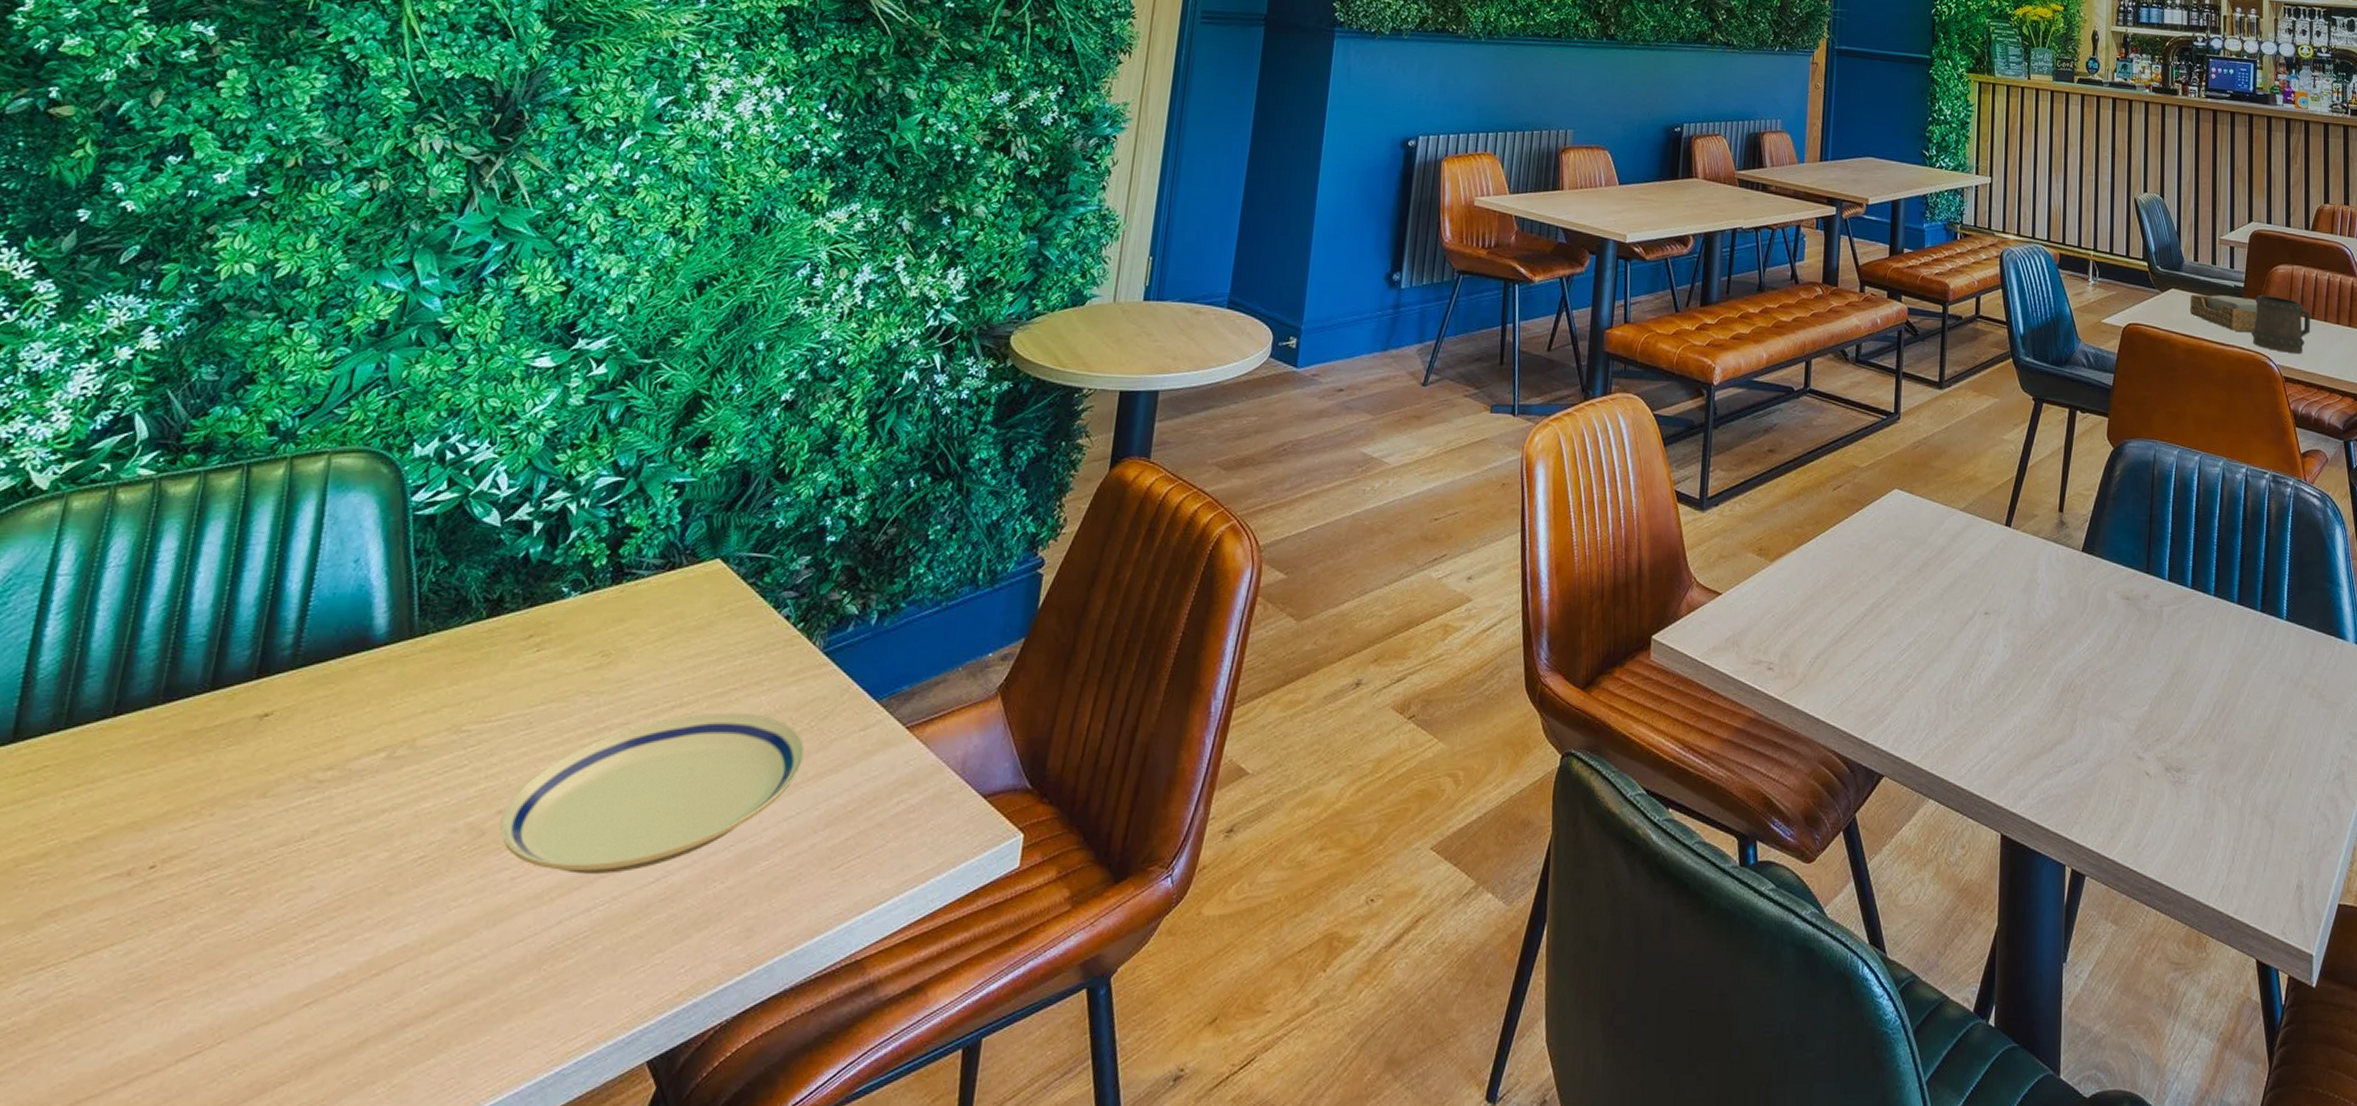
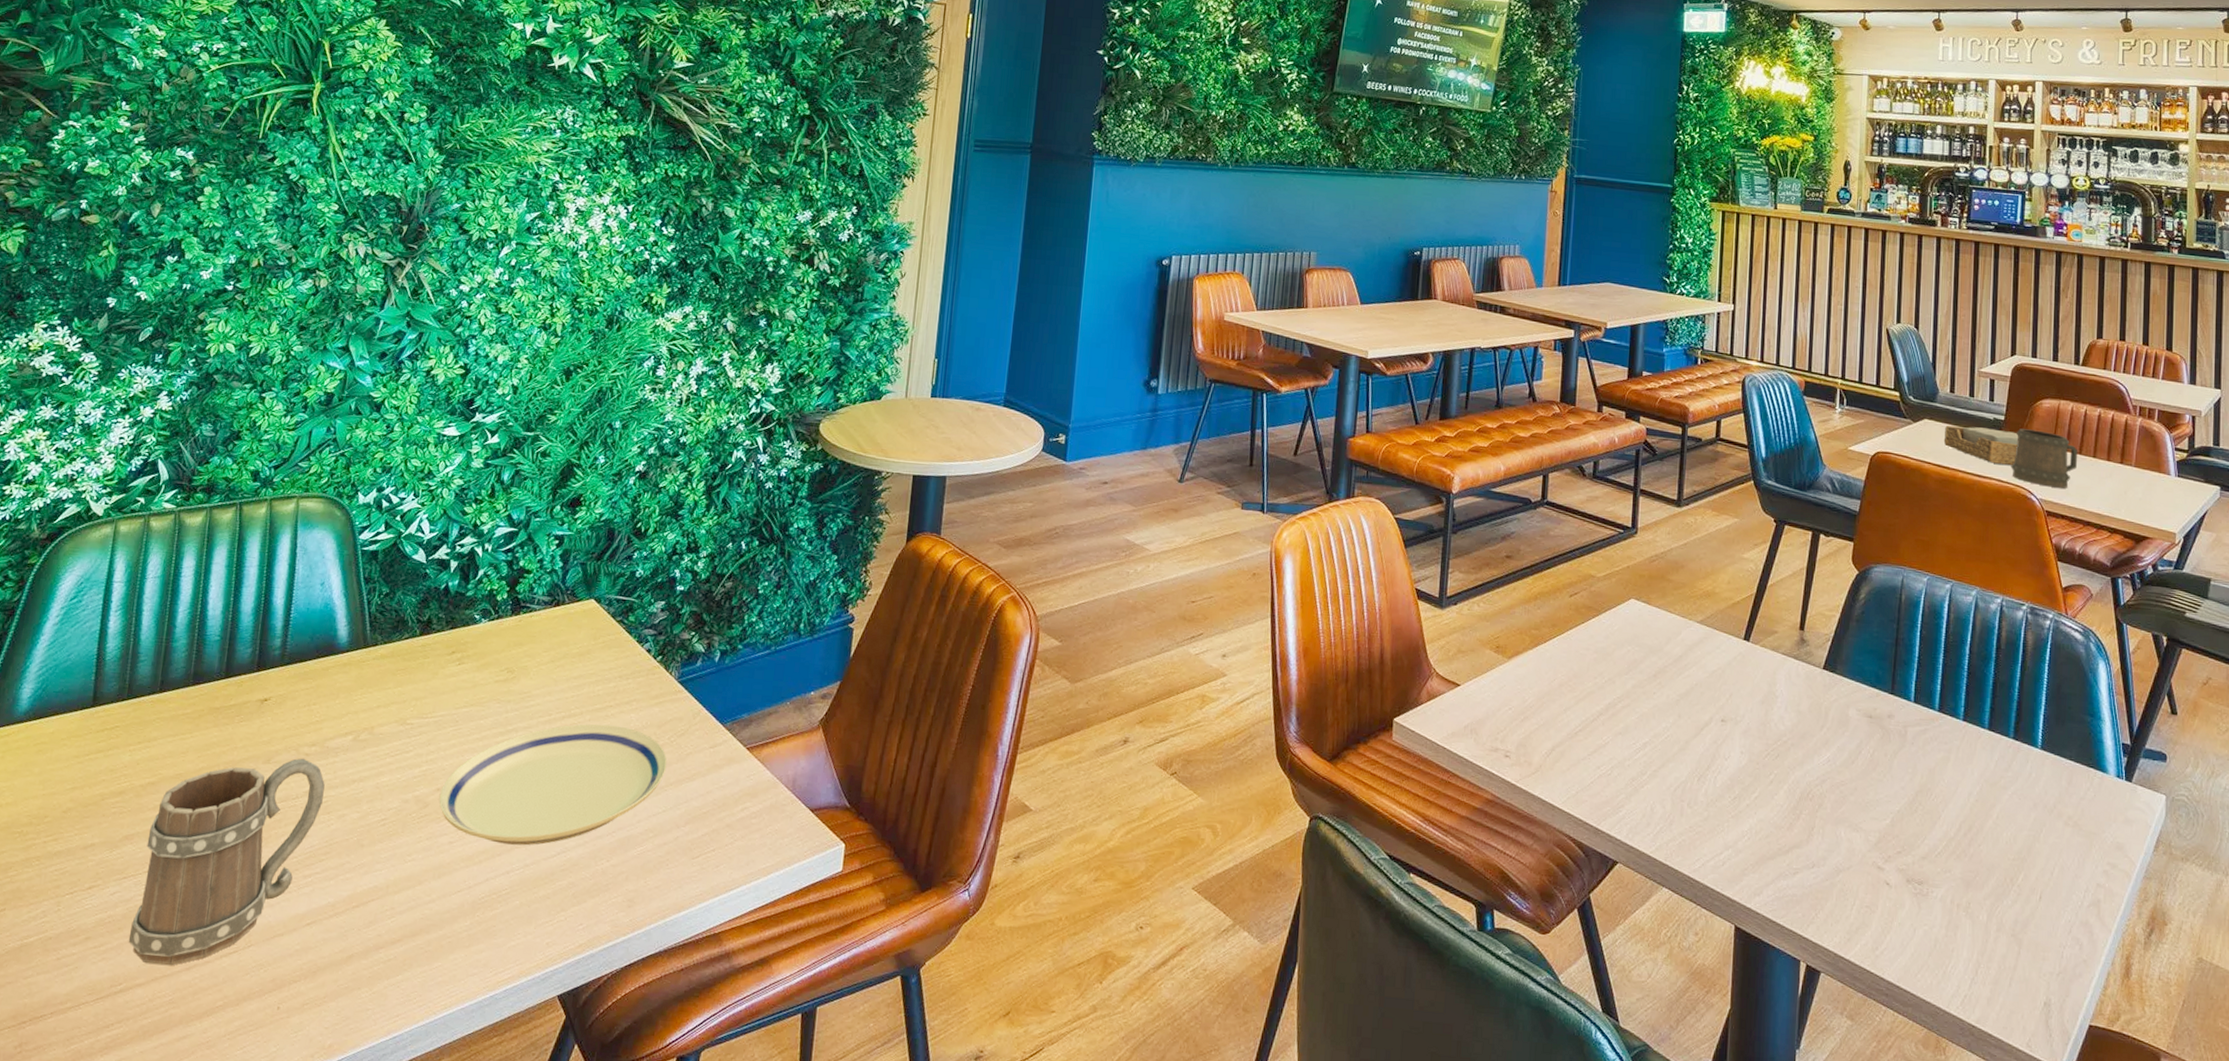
beer mug: none [39,786,343,1083] -> present [128,758,325,966]

